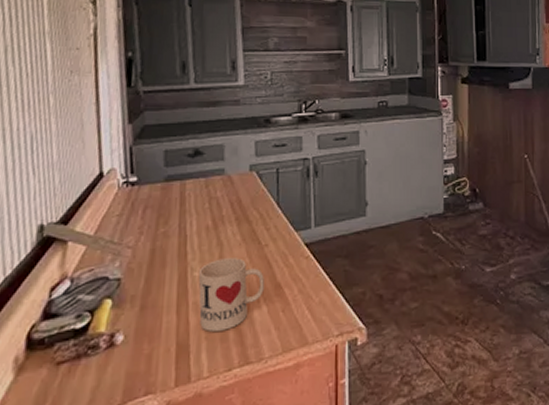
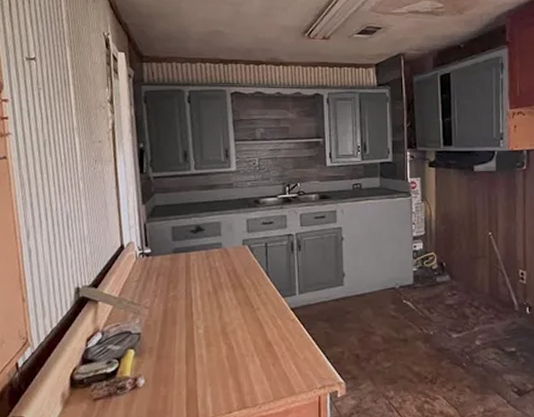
mug: present [198,258,264,332] -> none [202,319,257,380]

